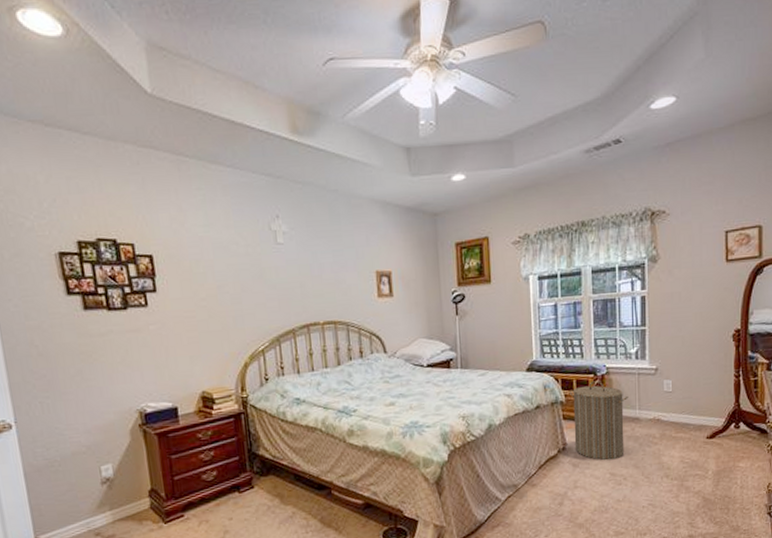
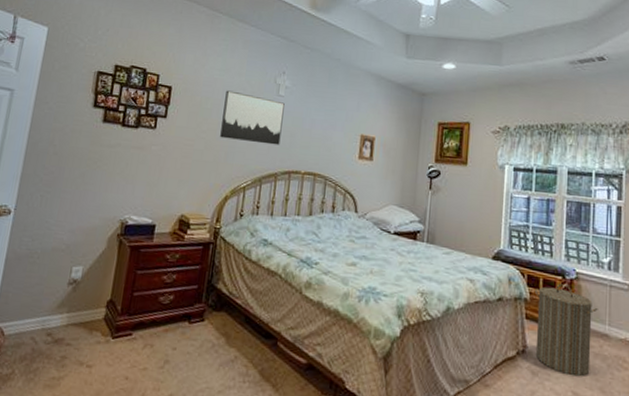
wall art: none [216,247,291,303] -> present [220,90,285,146]

